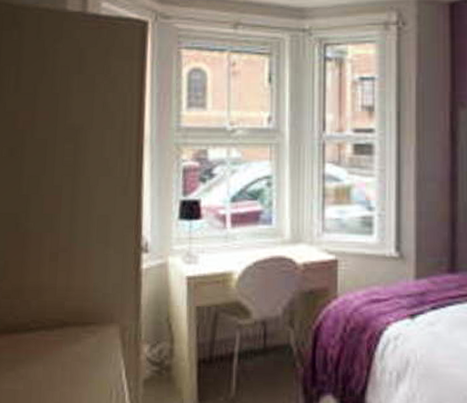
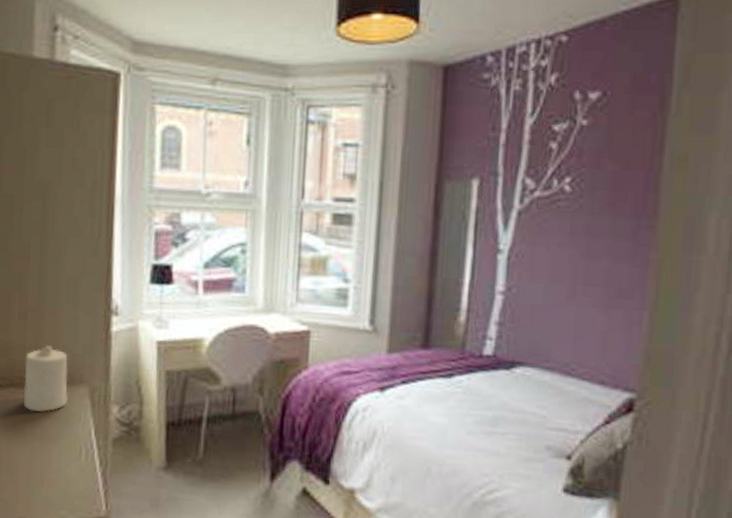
candle: none [54,286,98,354] -> present [24,346,68,412]

